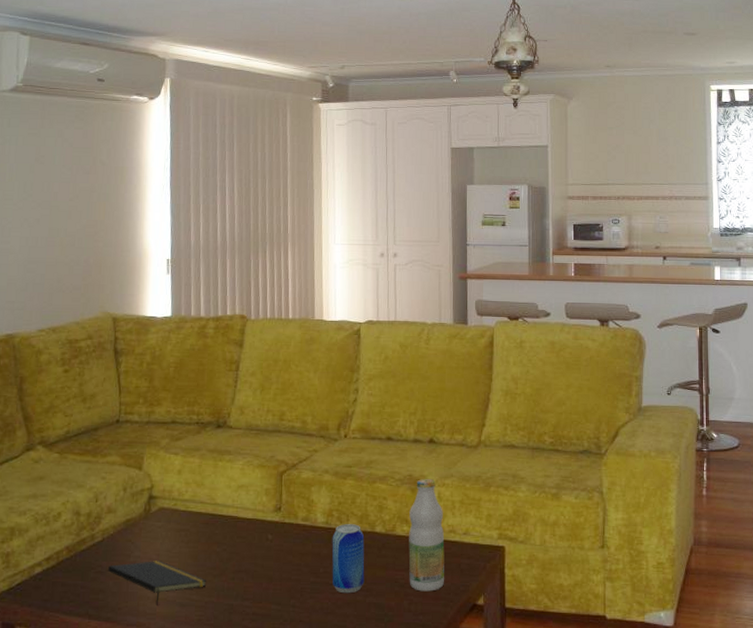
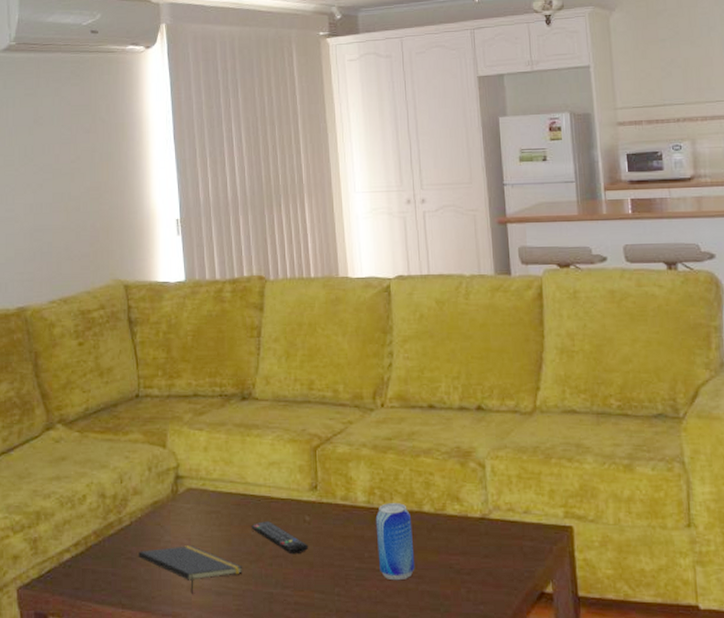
remote control: none [217,539,270,570] -> present [251,521,309,555]
bottle: present [408,479,445,592] -> none [460,451,505,578]

